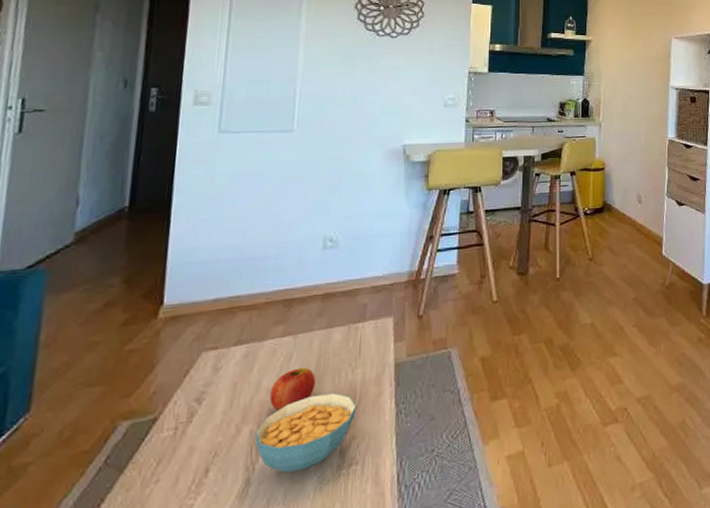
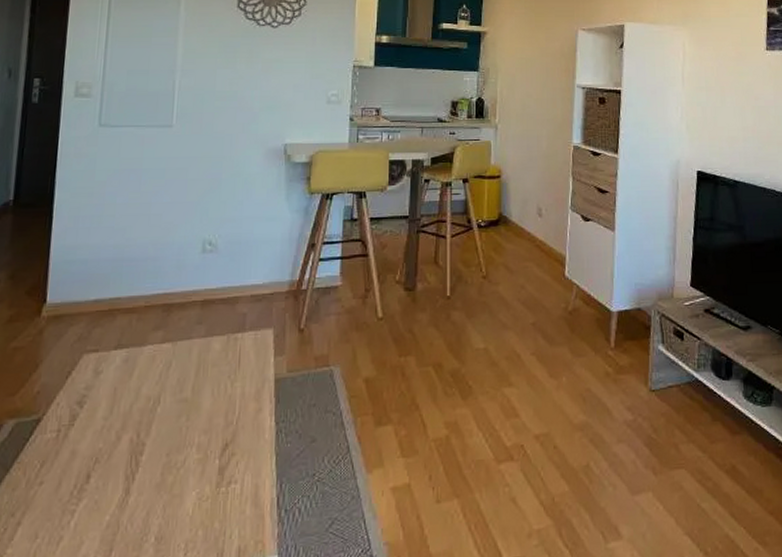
cereal bowl: present [254,392,357,473] -> none [134,405,236,485]
fruit: present [270,367,315,412] -> none [149,376,194,421]

